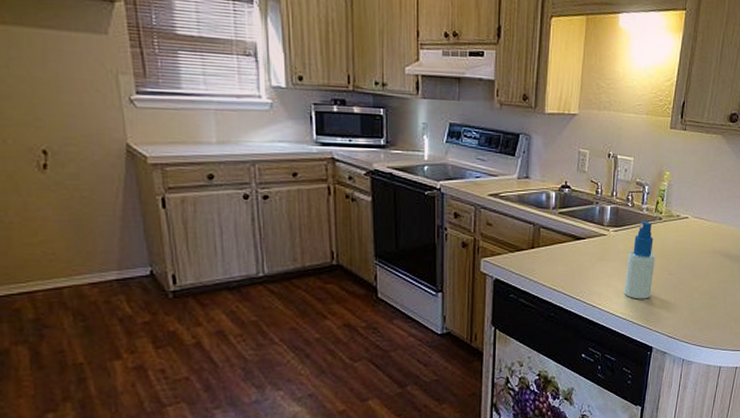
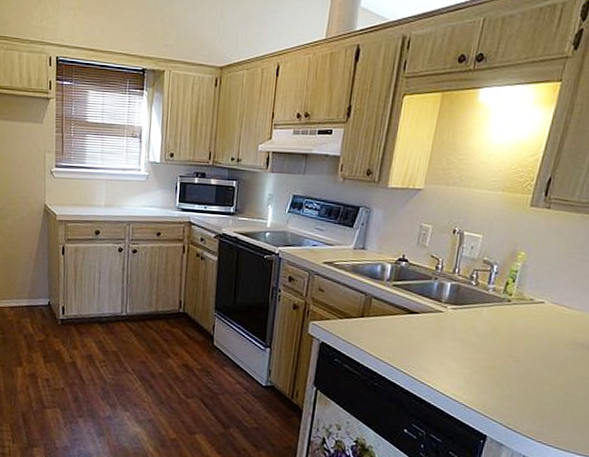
spray bottle: present [623,220,655,299] -> none [457,300,499,384]

